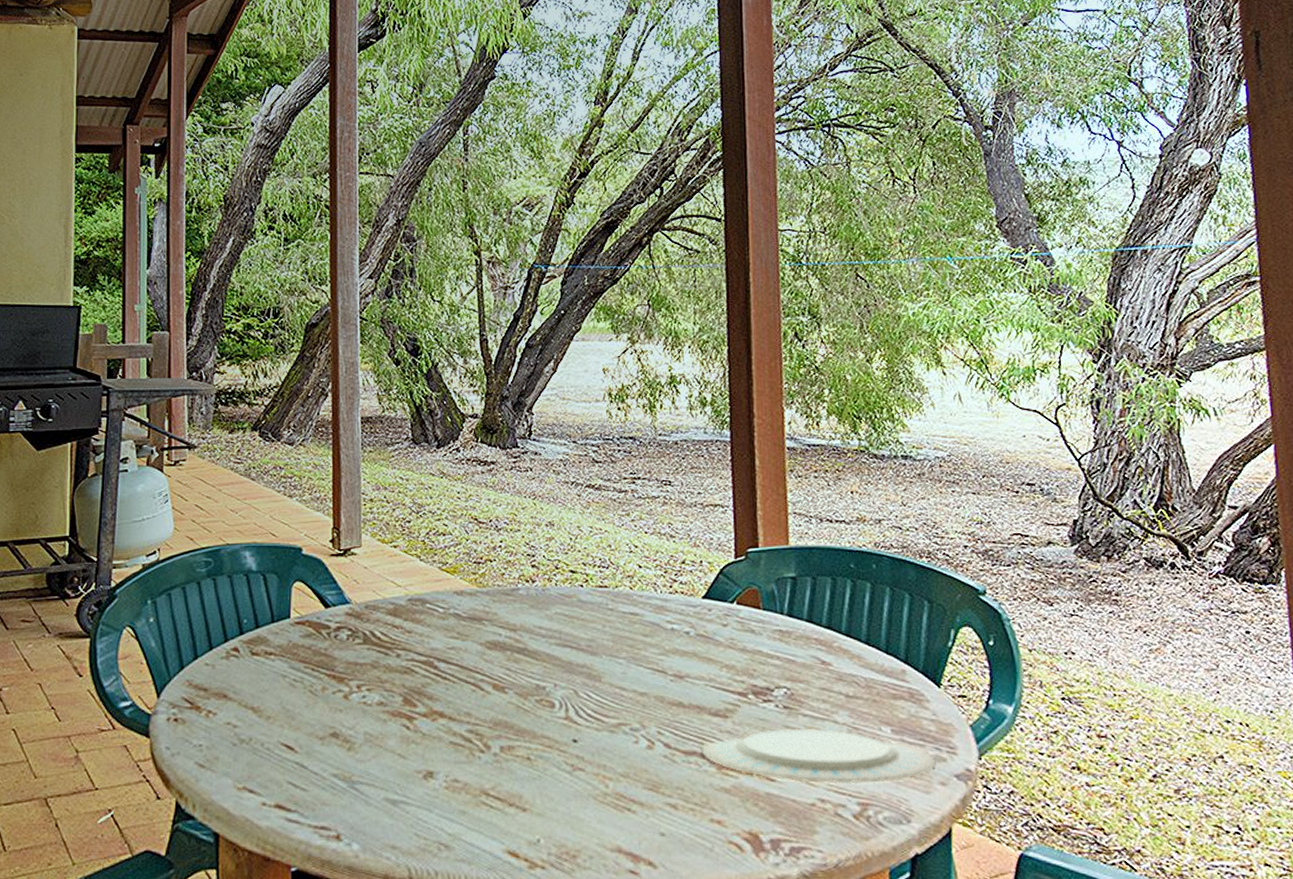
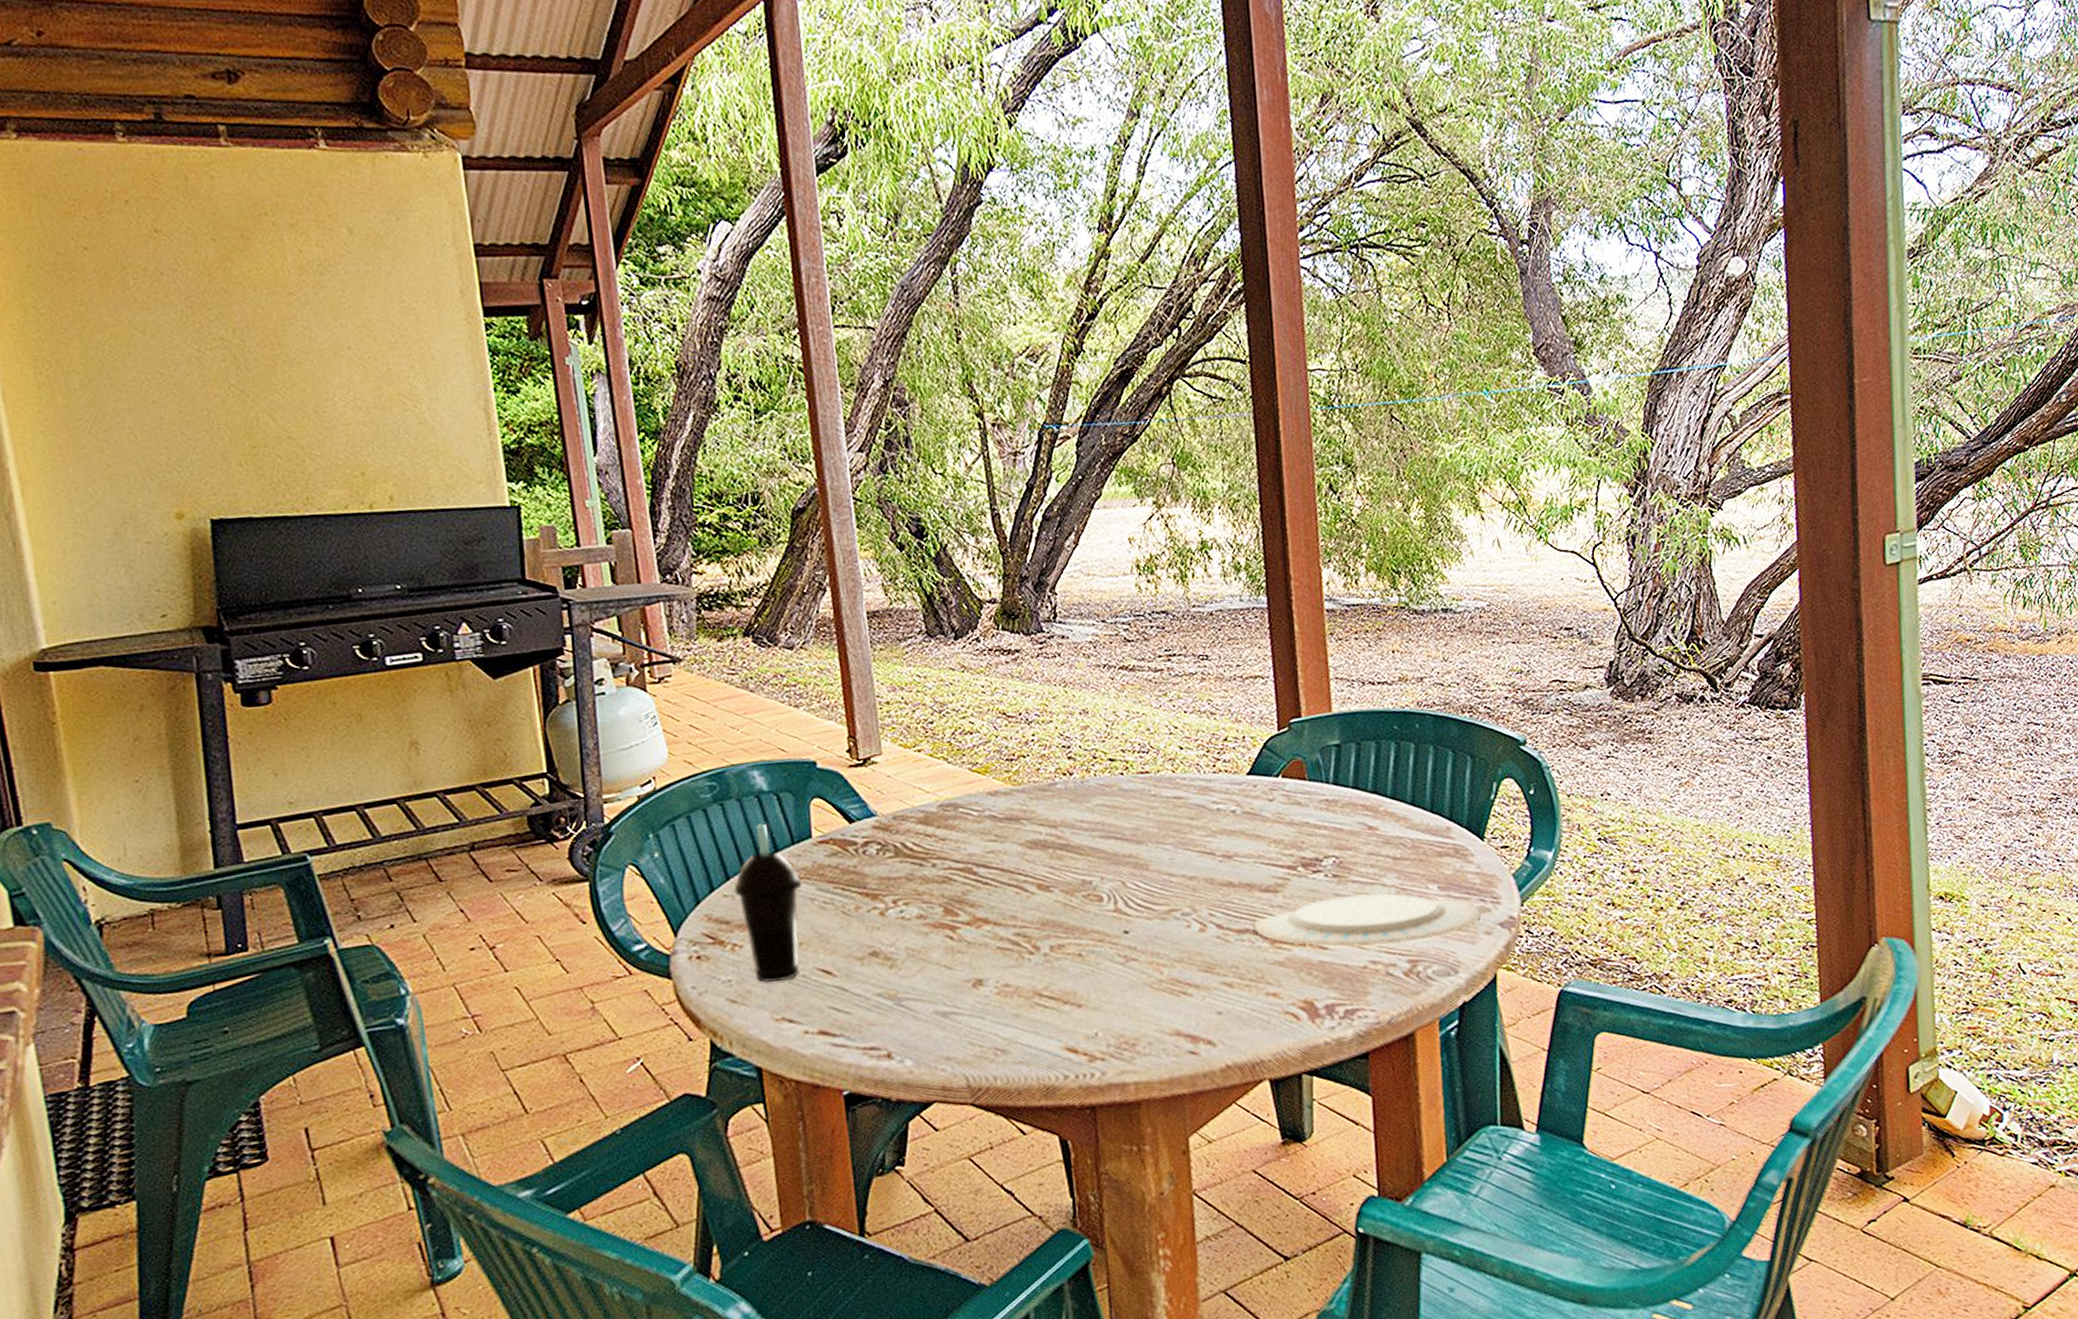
cup: none [215,600,277,752] -> present [734,823,802,983]

